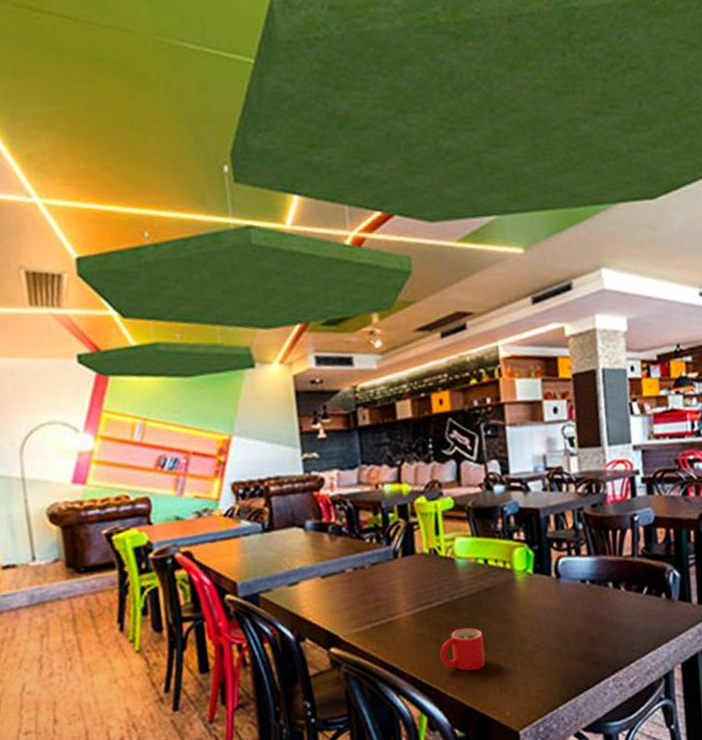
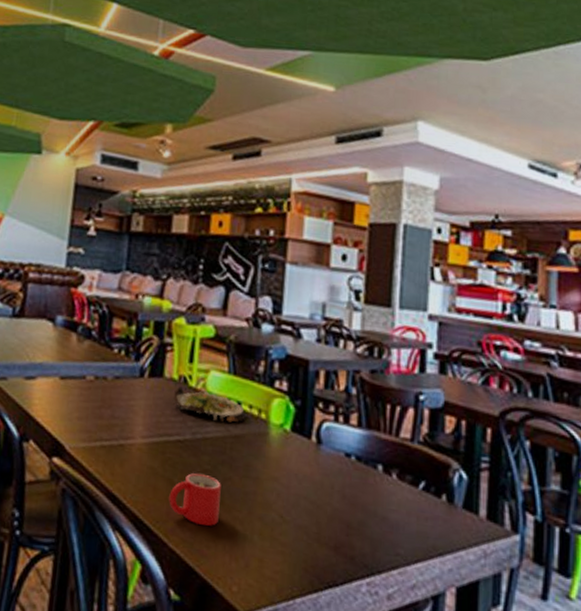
salad plate: none [427,557,493,580] -> present [173,386,246,423]

